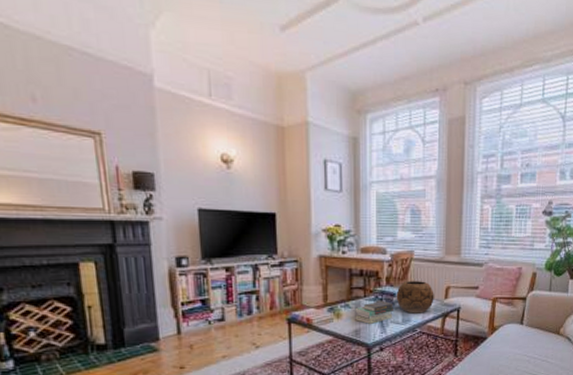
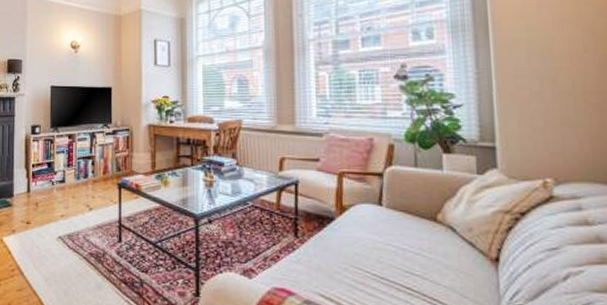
books: present [355,301,395,324] -> none [182,171,223,194]
decorative bowl: present [396,281,434,314] -> none [224,151,267,186]

